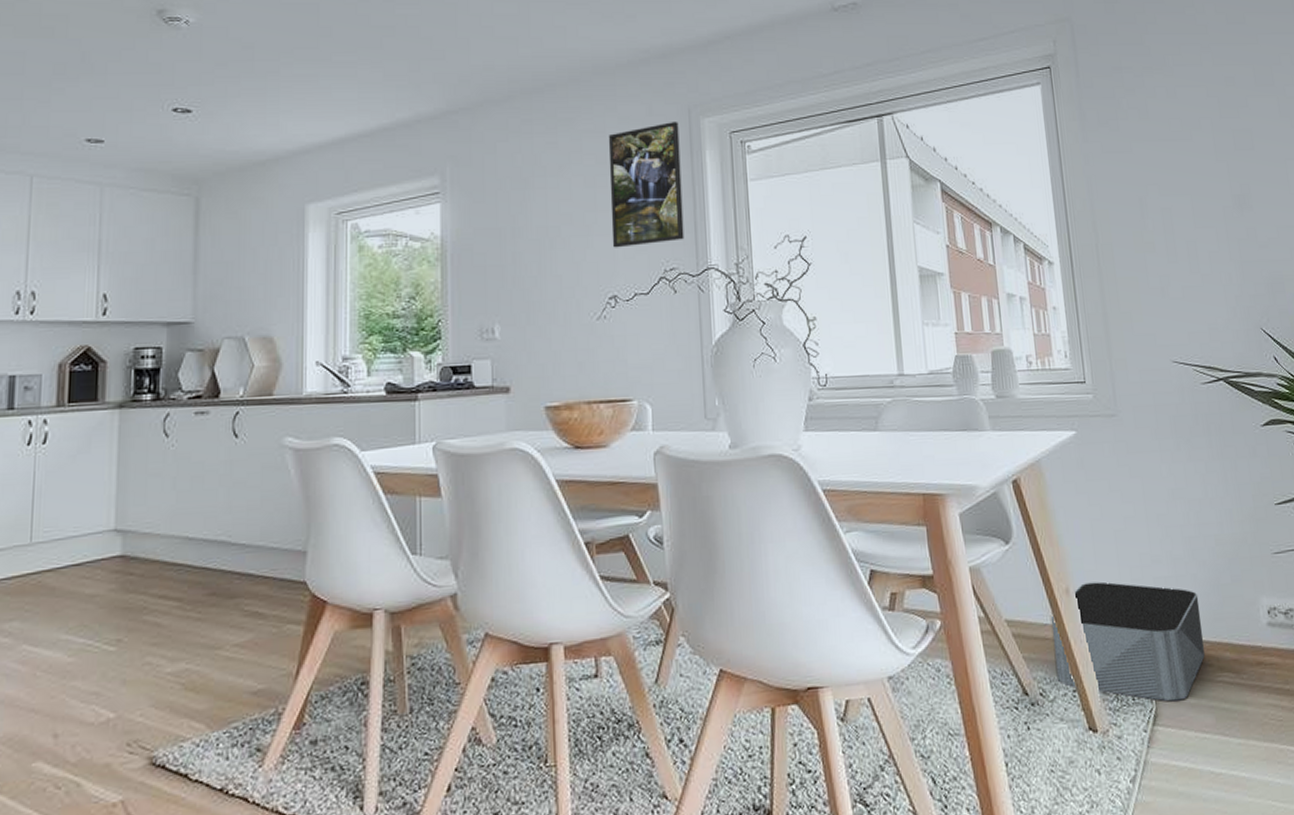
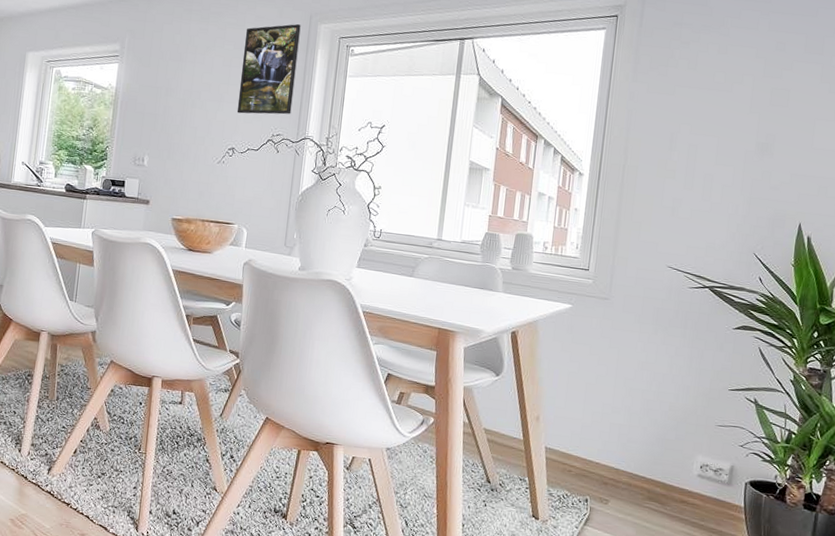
storage bin: present [1050,581,1205,702] -> none [515,415,645,513]

